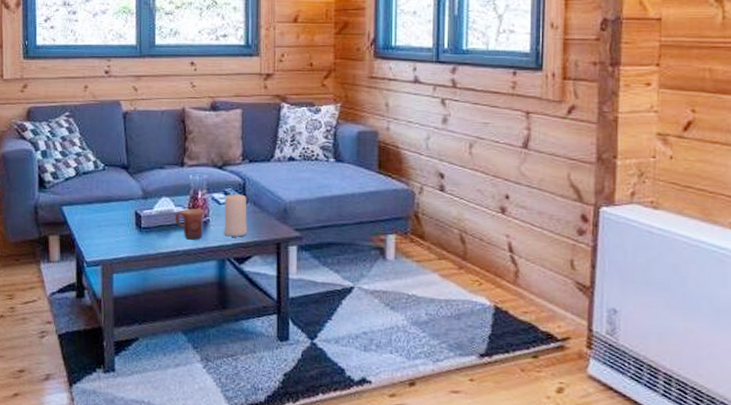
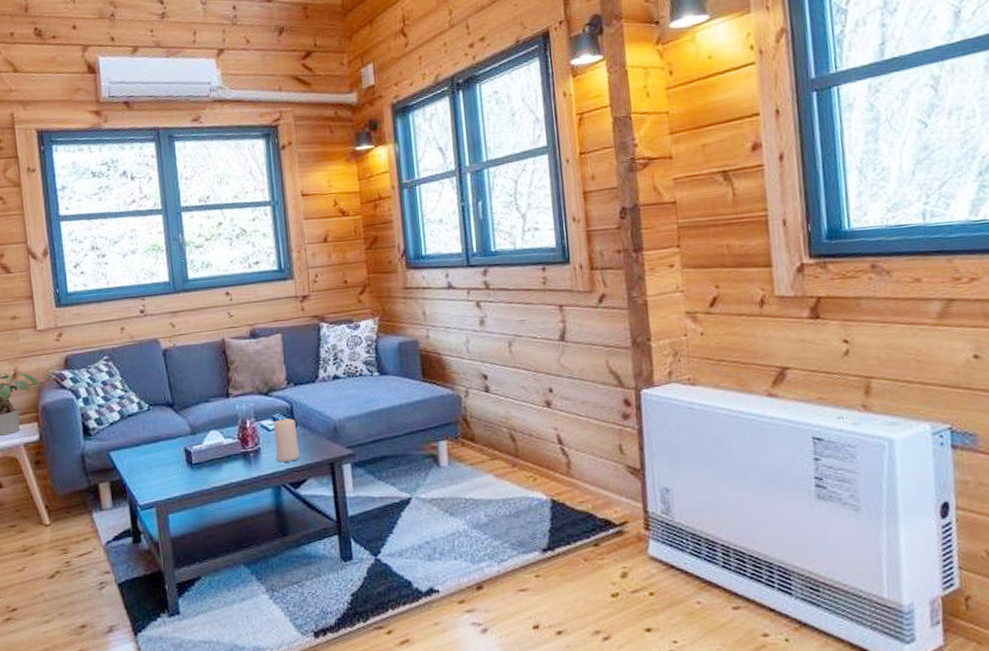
mug: present [176,208,206,240] -> none [226,438,256,471]

